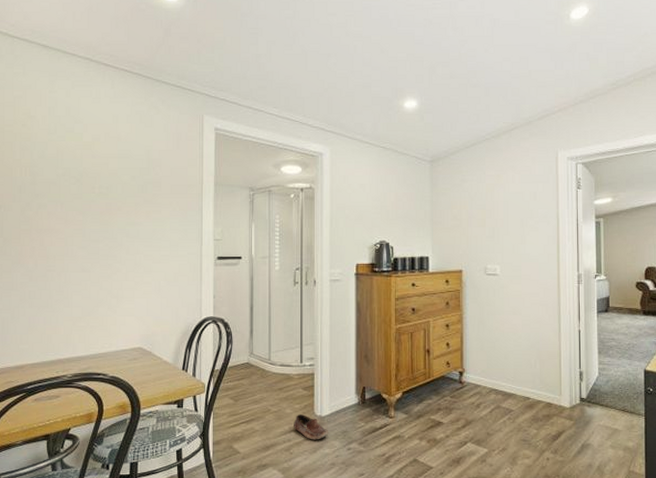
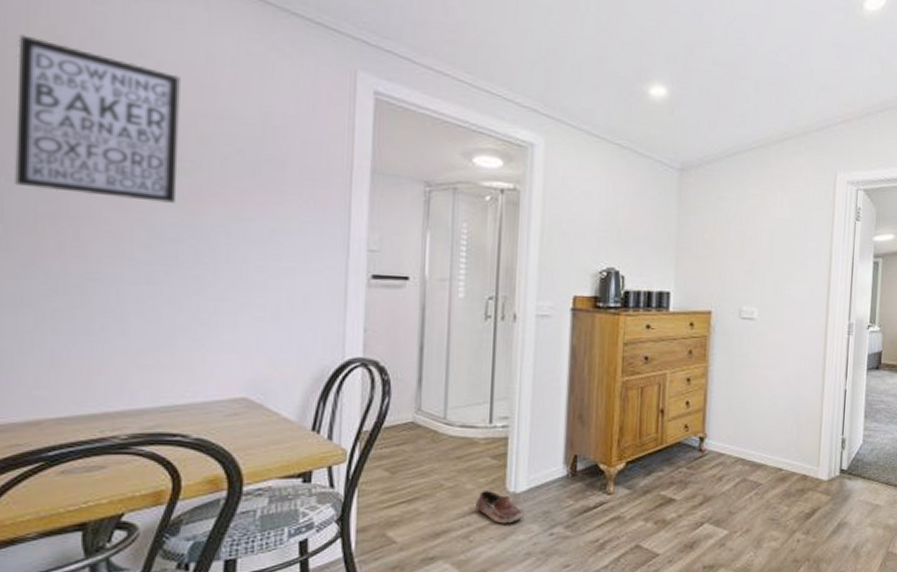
wall art: none [9,118,98,217] -> present [15,34,180,203]

